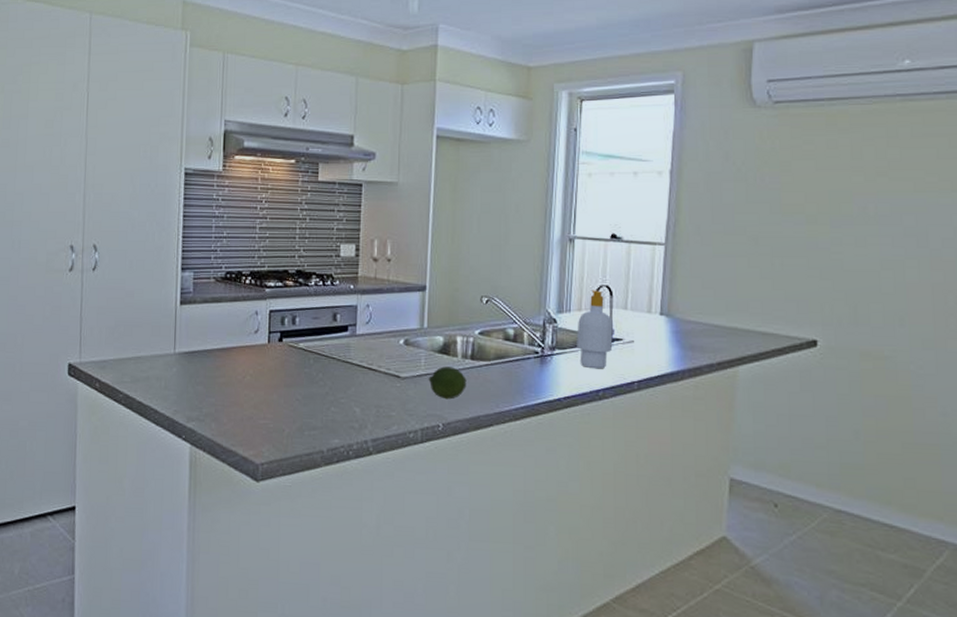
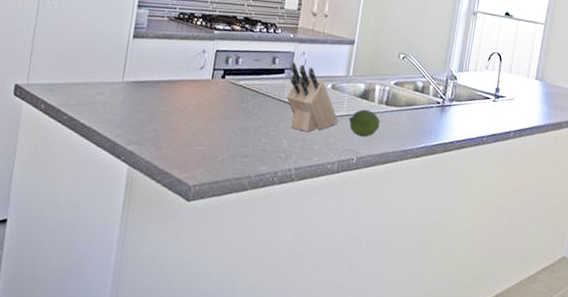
knife block: none [353,317,416,397] -> present [286,62,338,132]
soap bottle: present [577,290,614,369] -> none [470,55,500,120]

